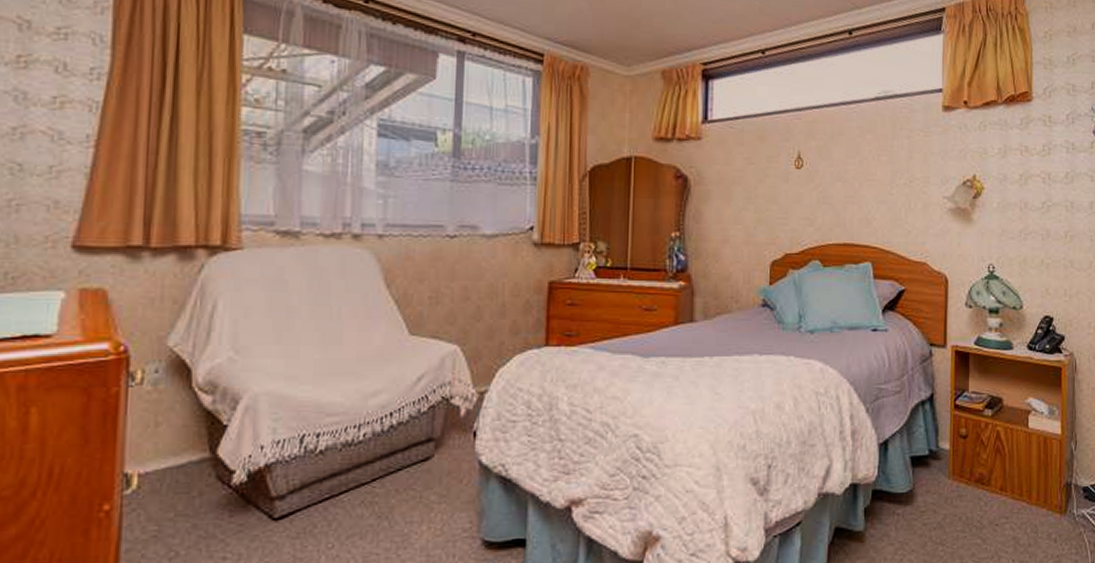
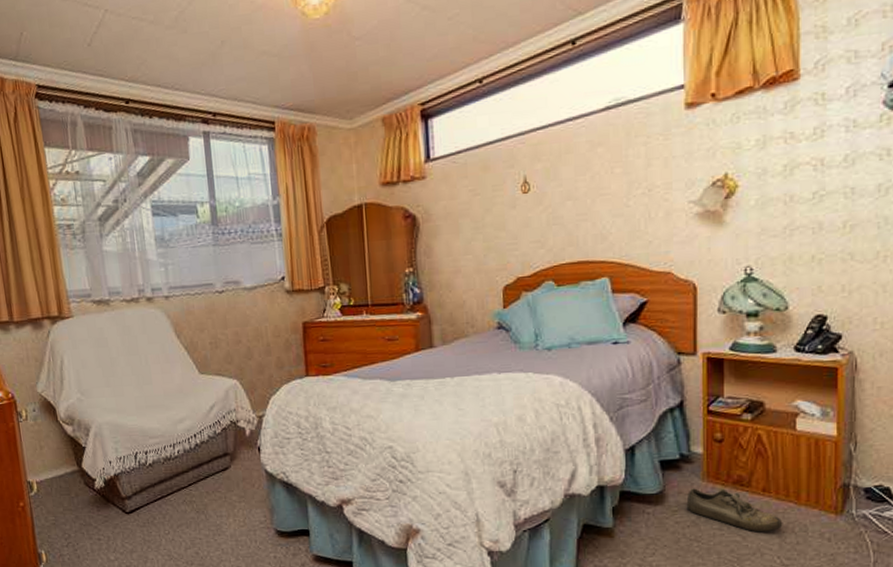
shoe: none [933,487,1017,534] -> present [686,488,783,532]

